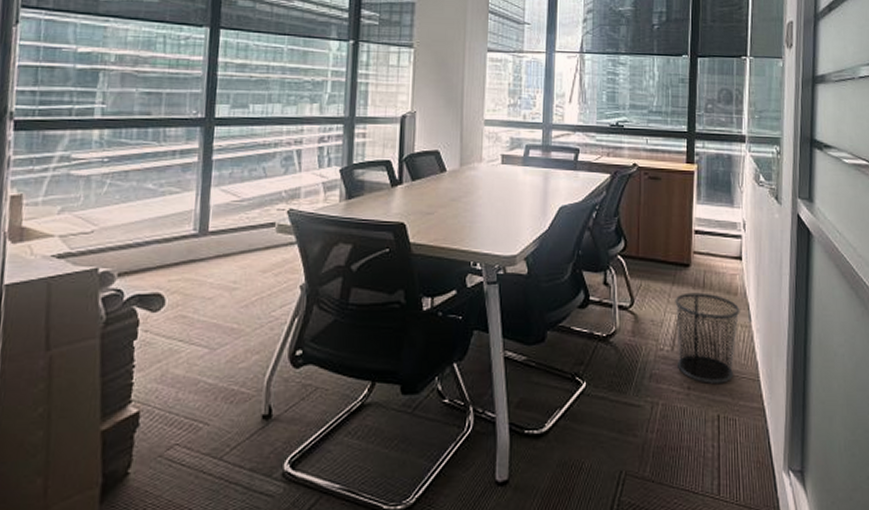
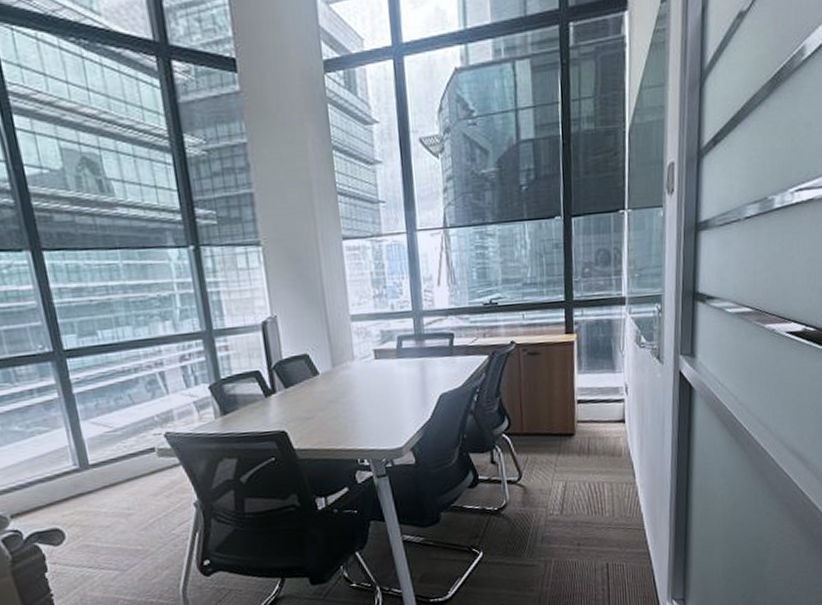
waste bin: present [675,292,740,383] -> none [561,458,625,538]

